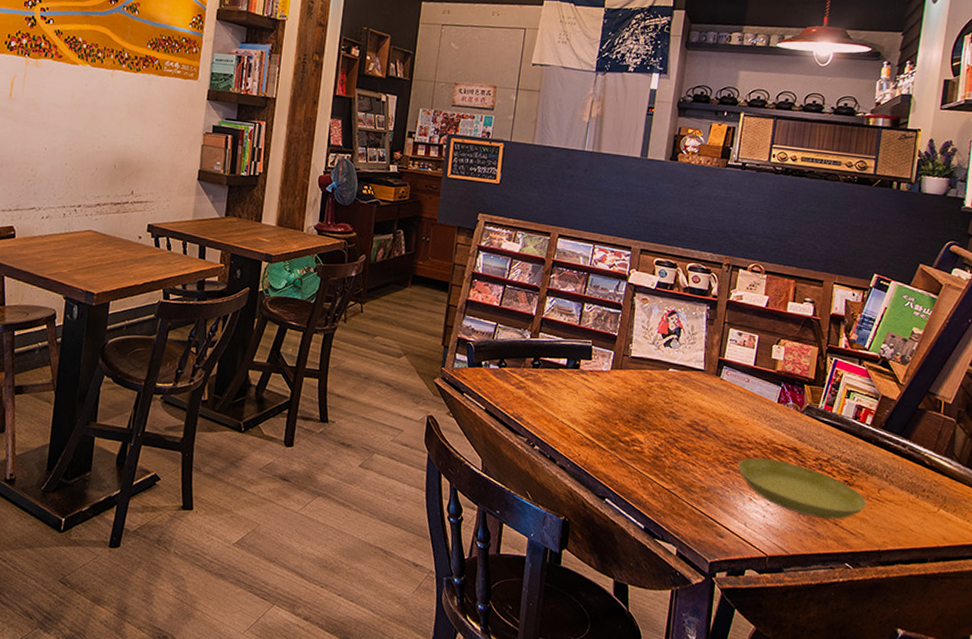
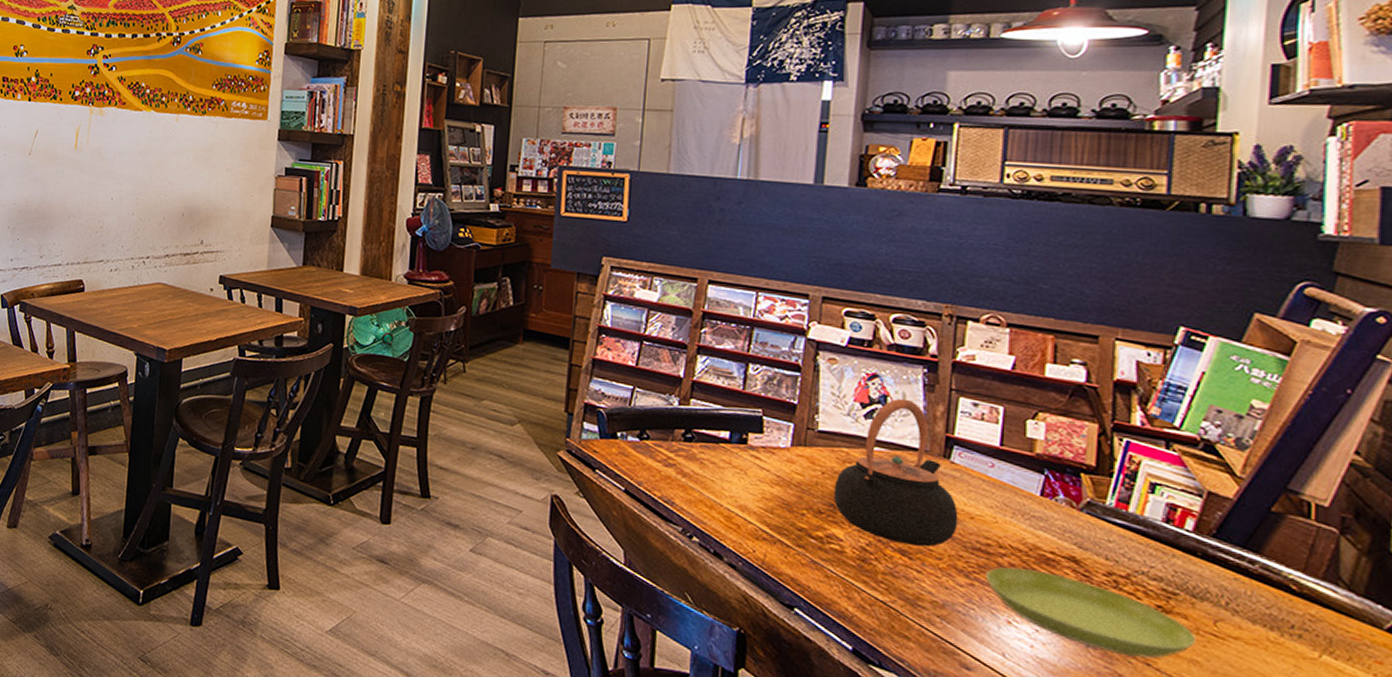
teapot: none [638,330,723,445] -> present [834,398,958,547]

